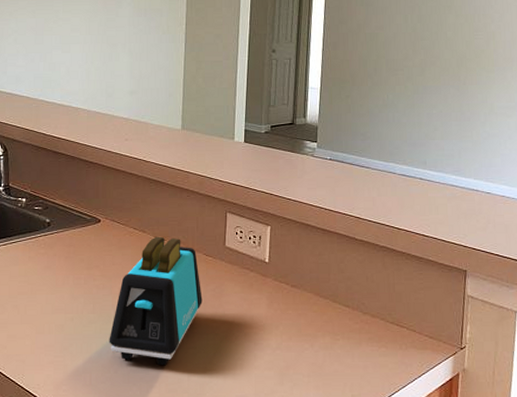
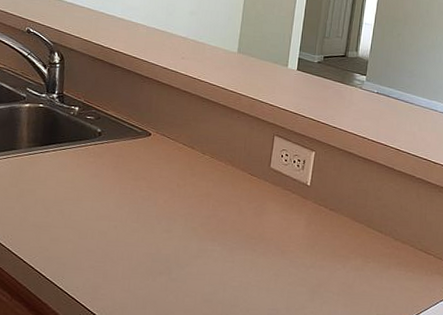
toaster: present [109,236,203,366] -> none [150,153,244,277]

